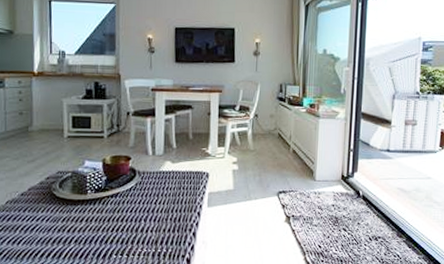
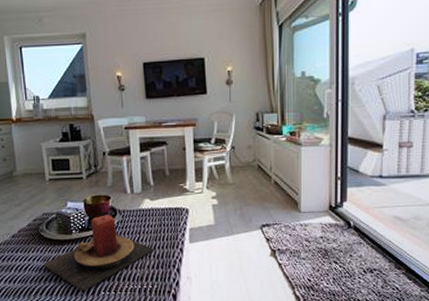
candle: none [52,175,171,254] -> present [42,215,154,291]

